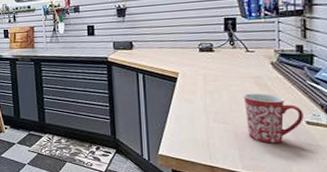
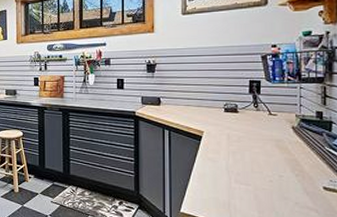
mug: present [243,93,304,144] -> none [265,156,321,207]

